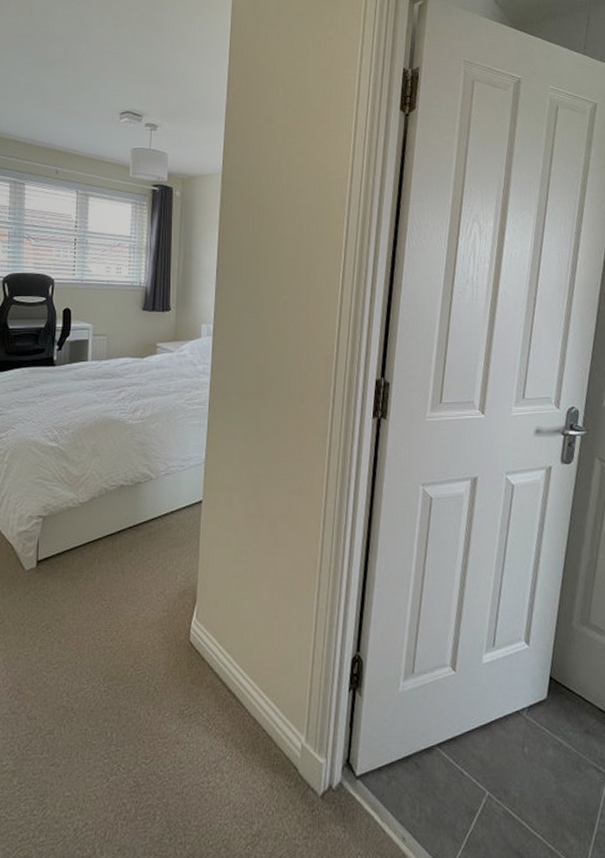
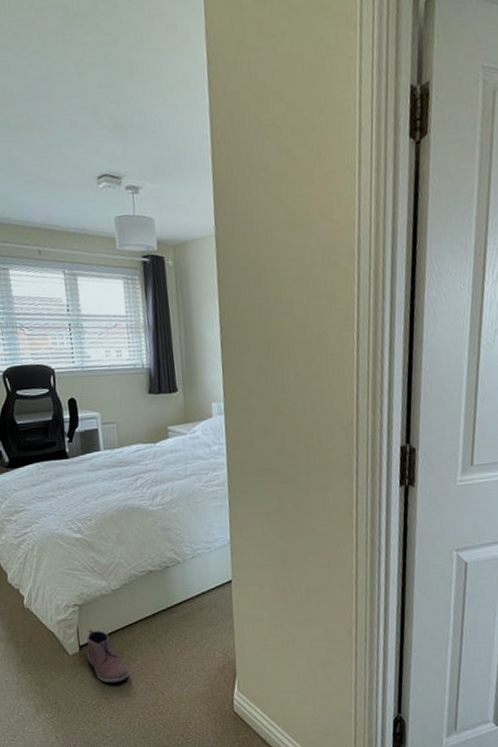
shoe: none [43,543,86,604] -> present [86,629,130,683]

